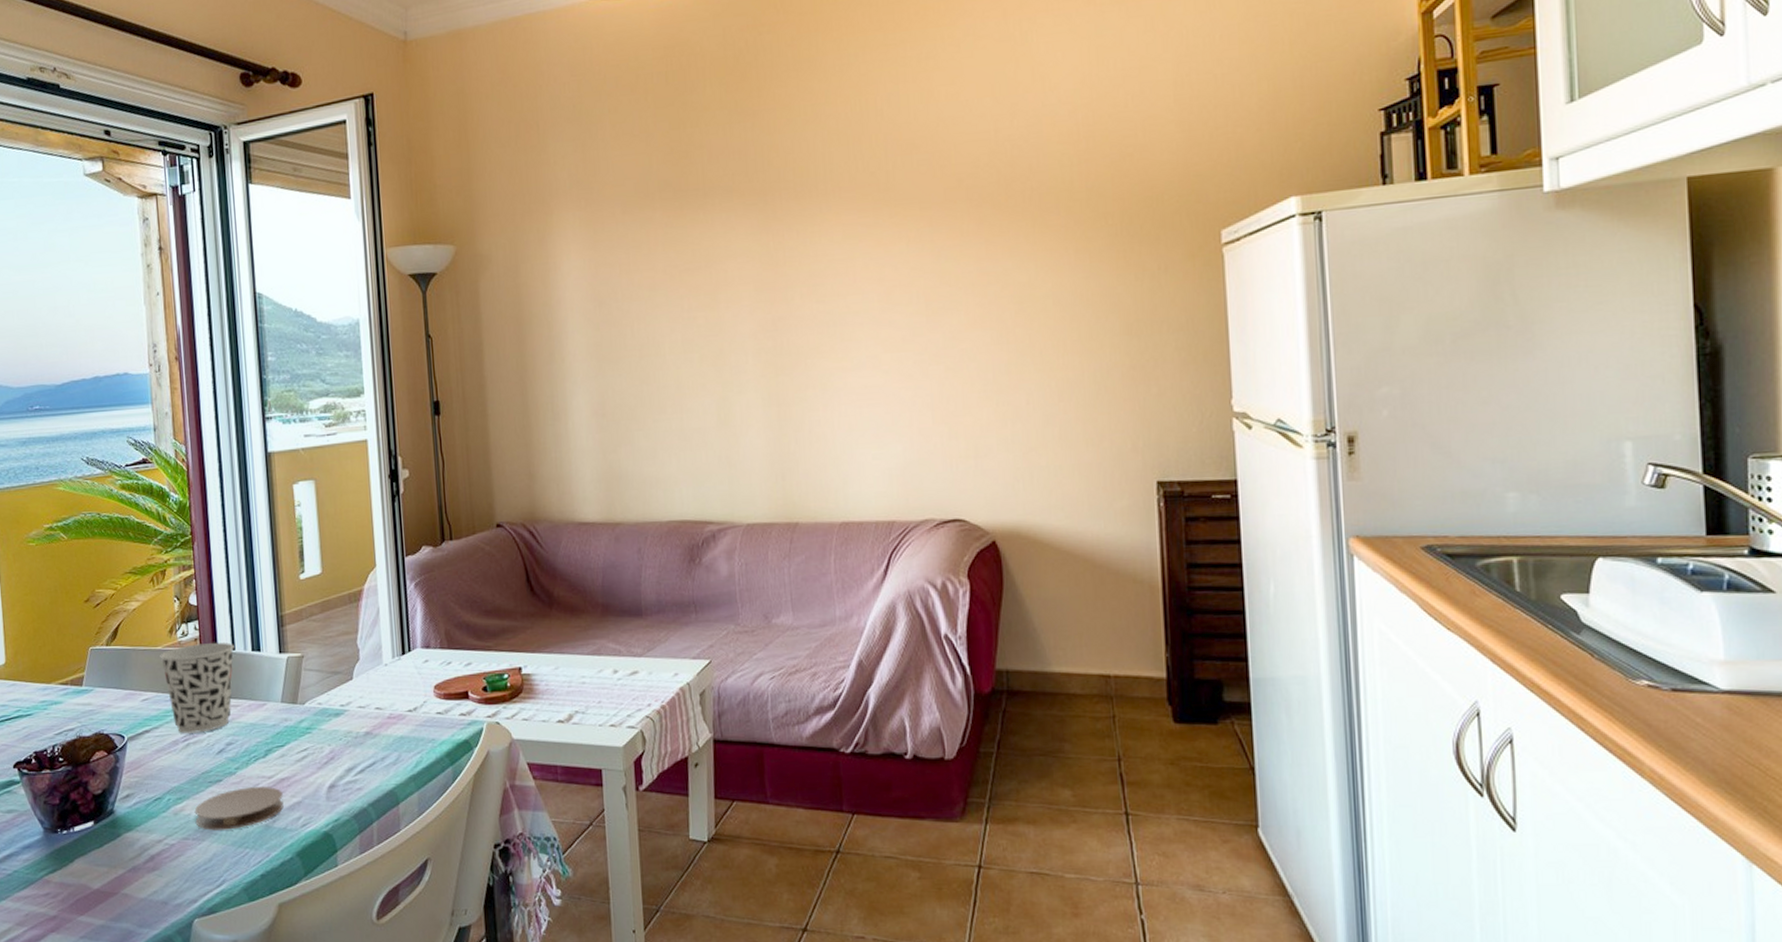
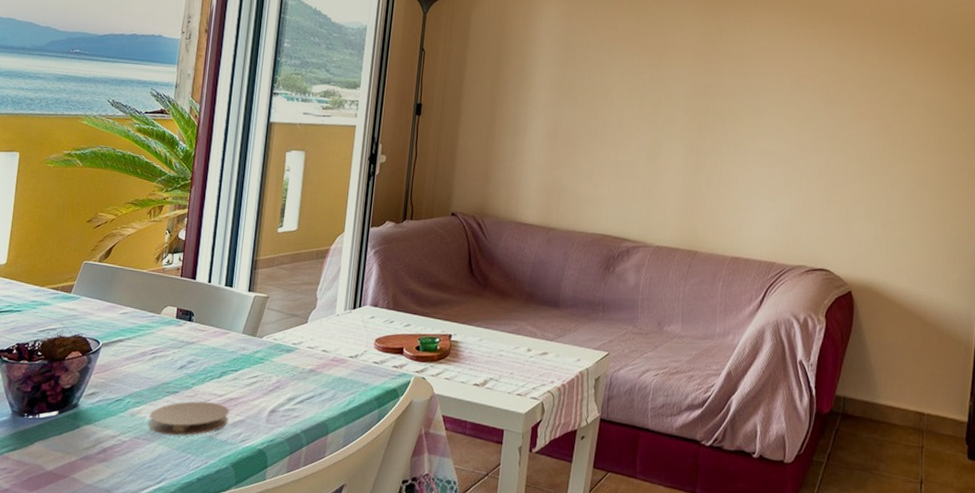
cup: present [160,643,234,733] -> none [144,272,211,349]

